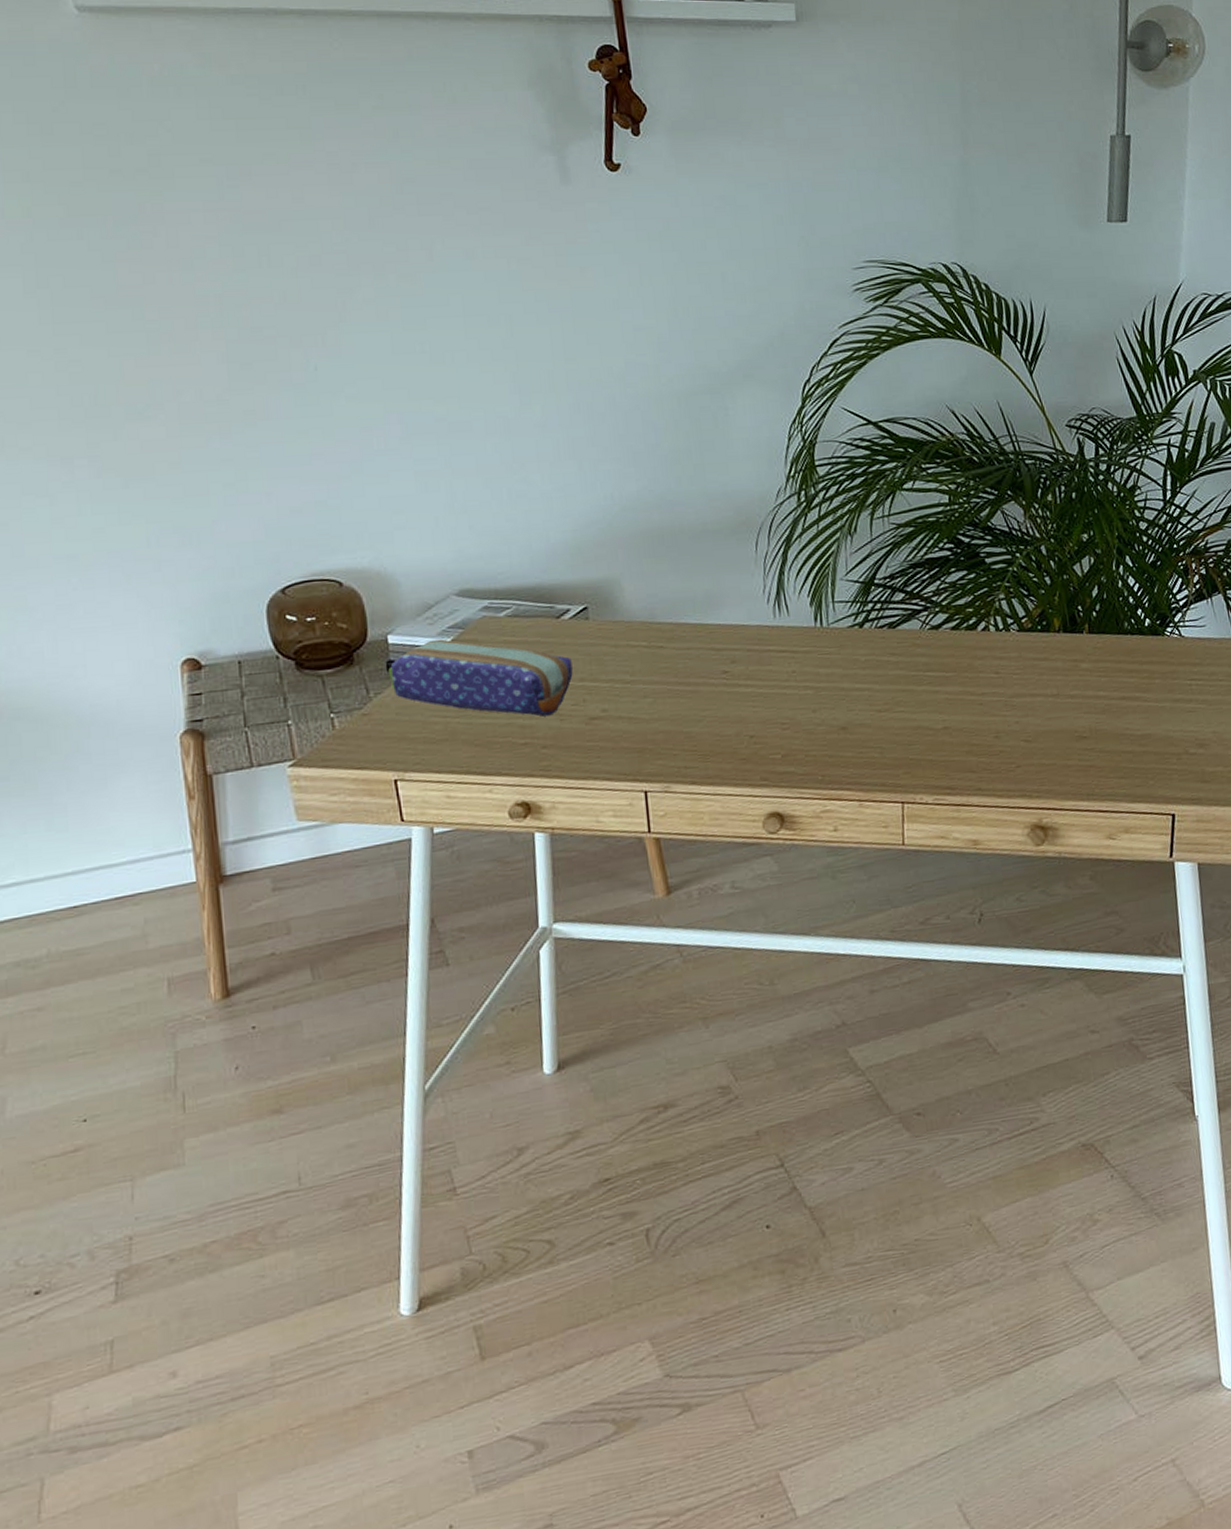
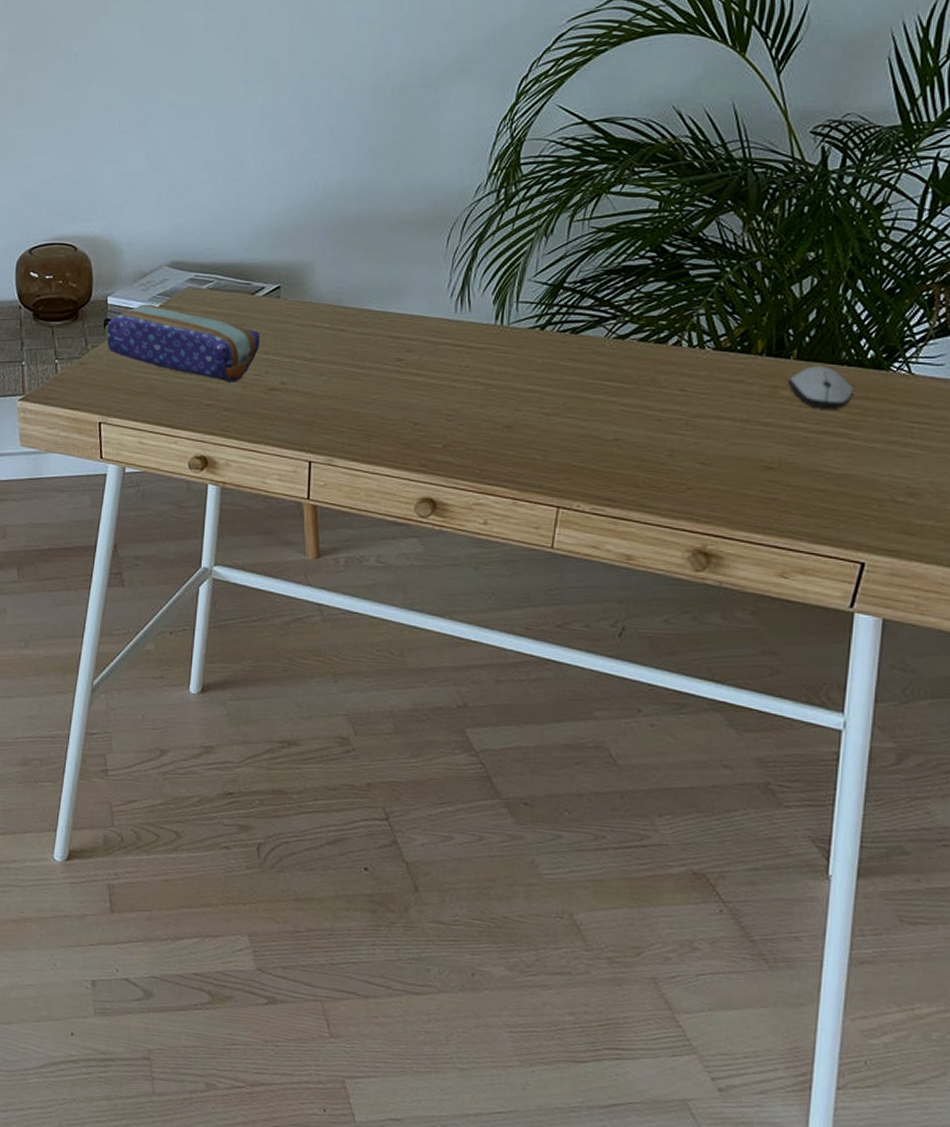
computer mouse: none [1085,637,1140,677] -> present [787,366,854,409]

